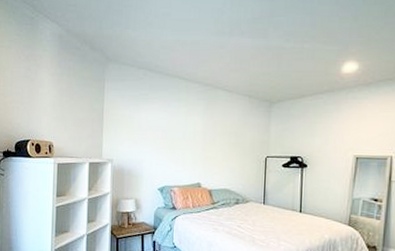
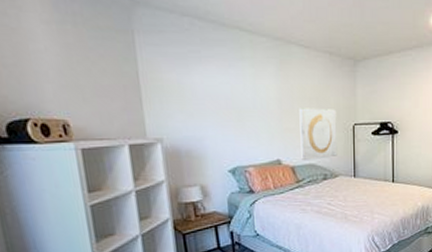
wall art: none [218,140,252,185] -> present [299,108,338,160]

